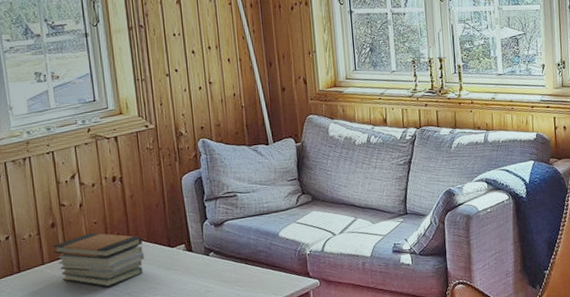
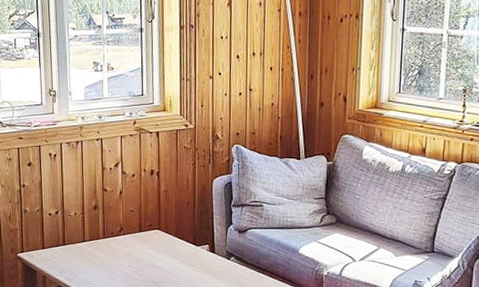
book stack: present [52,232,145,287] -> none [93,219,172,272]

